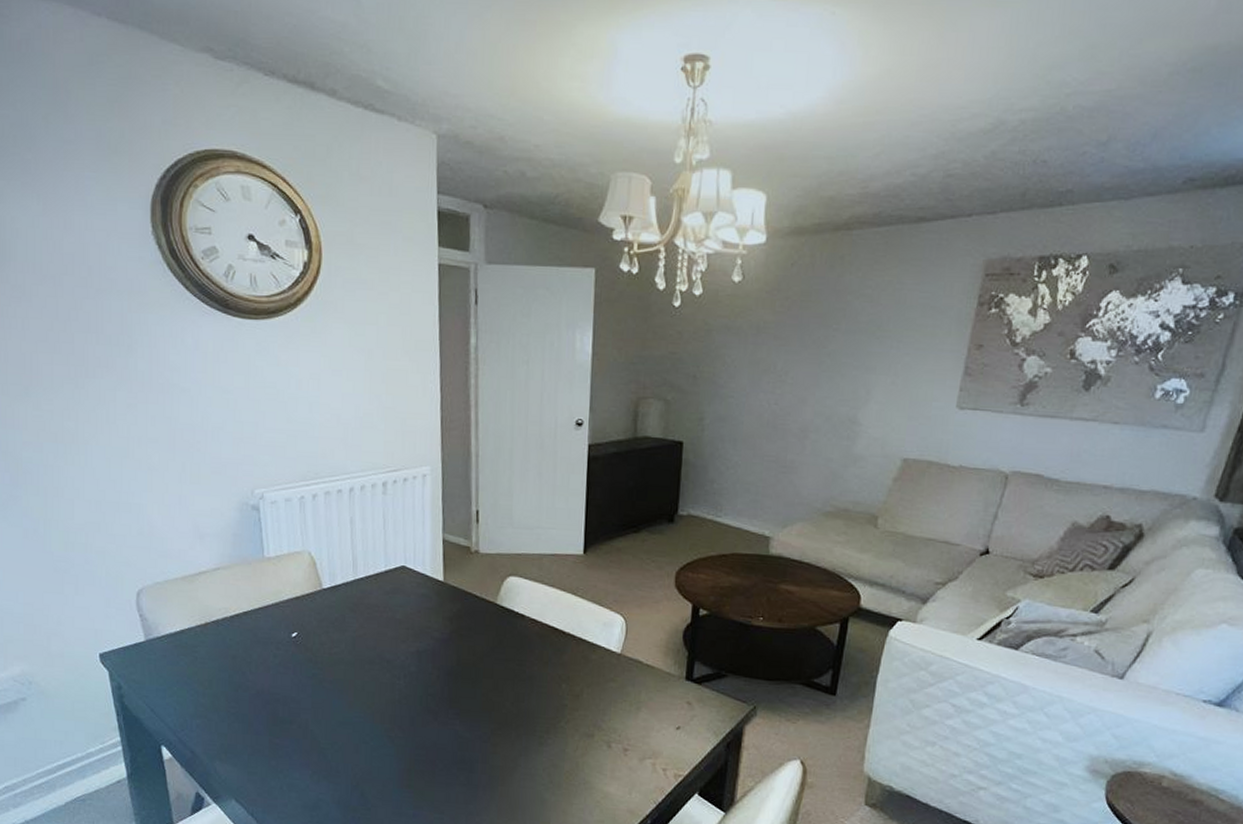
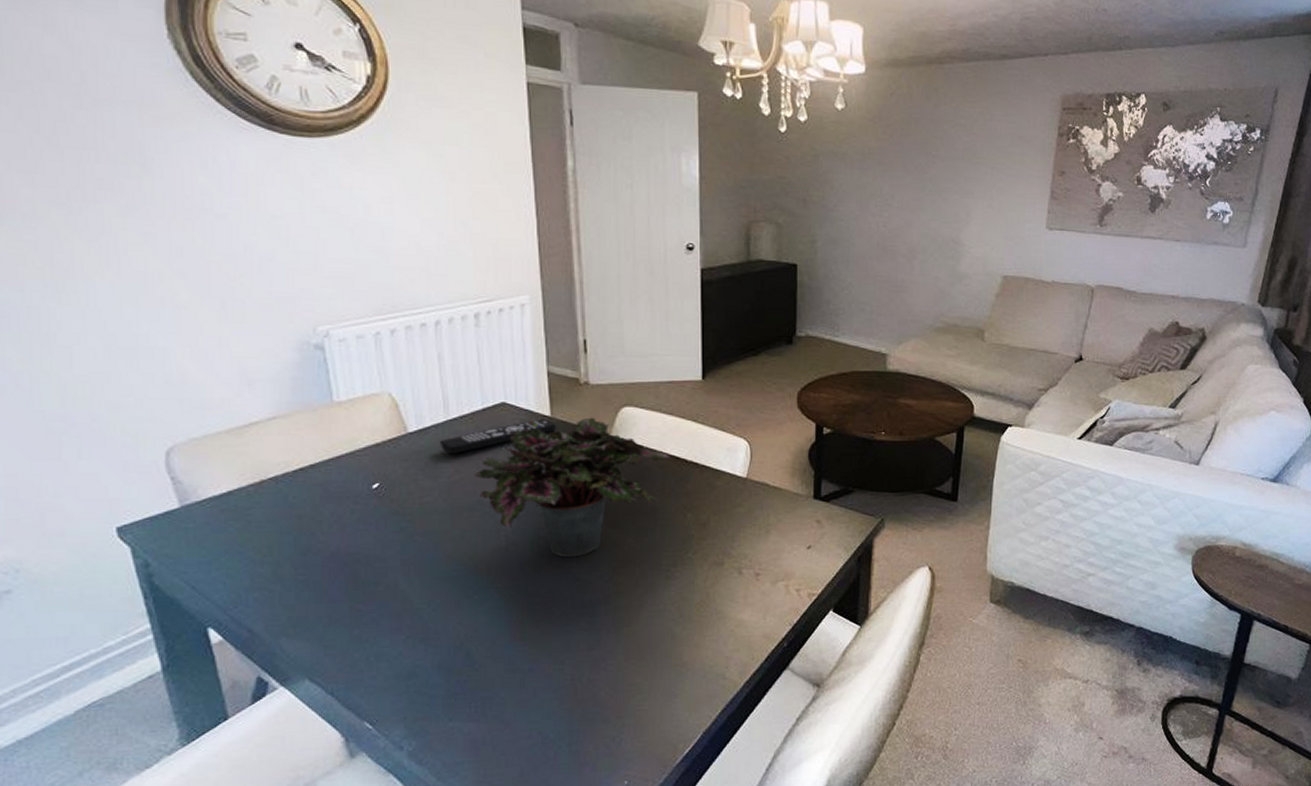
remote control: none [347,583,449,612] -> present [439,418,557,455]
potted plant: none [374,584,550,716] -> present [473,417,671,558]

